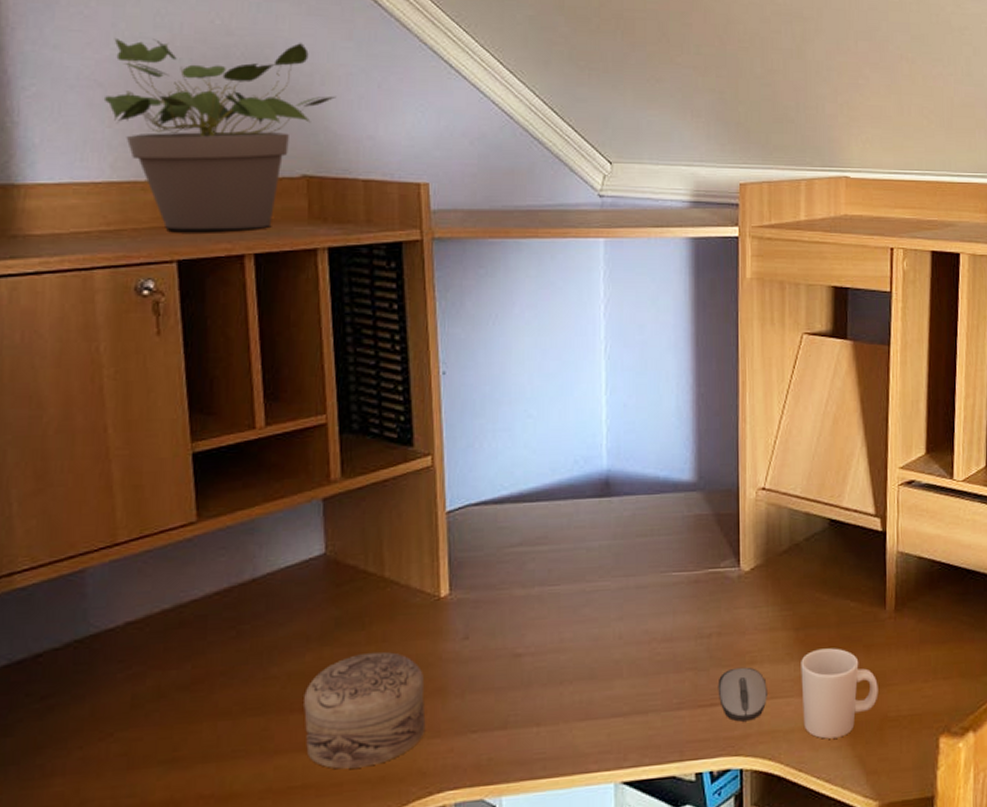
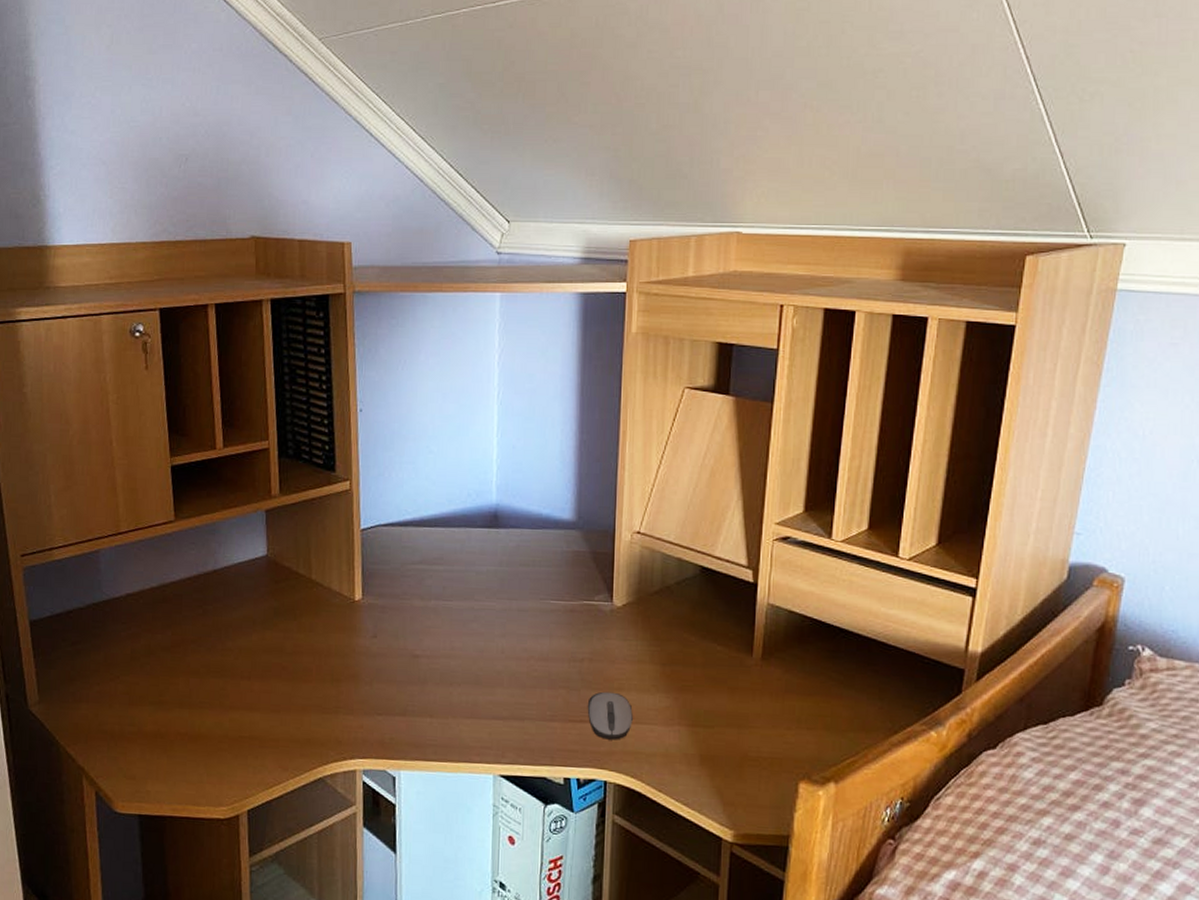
potted plant: present [103,39,337,235] -> none [106,119,278,287]
decorative box: present [304,651,426,769] -> none [251,638,342,730]
mug: present [801,648,879,739] -> none [665,685,740,768]

